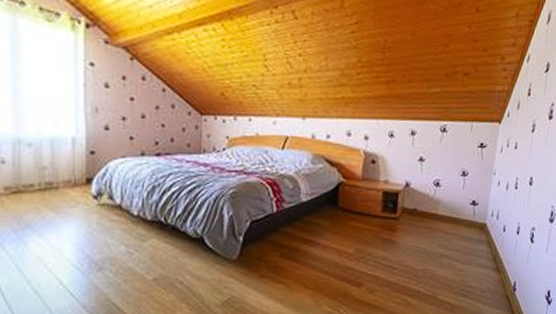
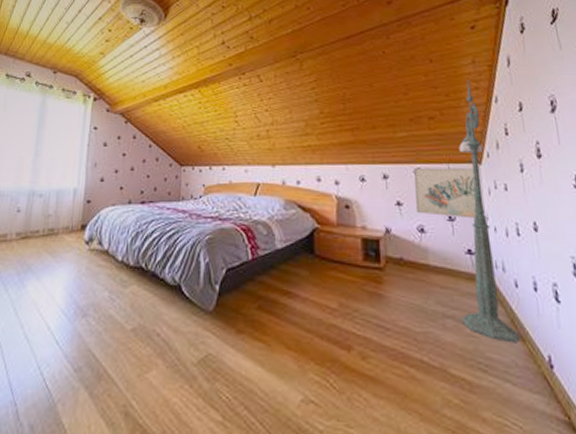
wall art: none [435,124,493,174] -> present [414,167,477,219]
floor lamp: none [455,35,511,274] -> present [458,80,521,343]

